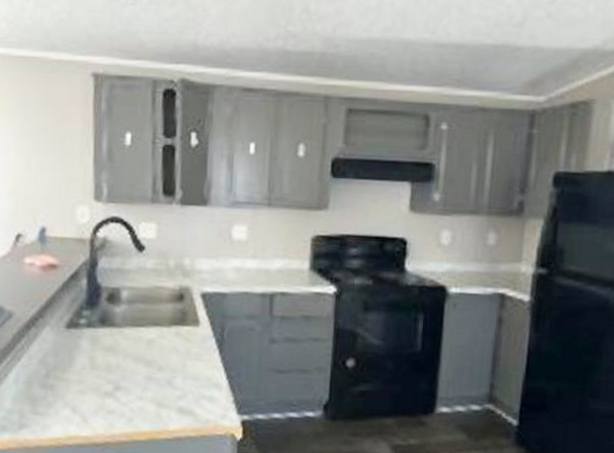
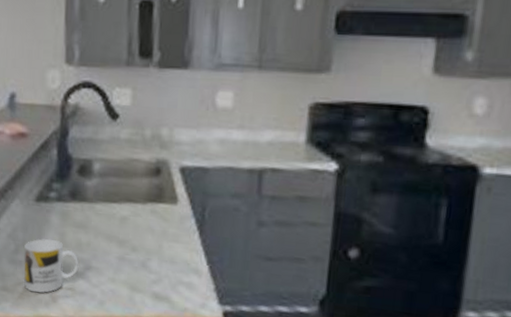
mug: none [54,363,109,415] -> present [23,238,79,293]

